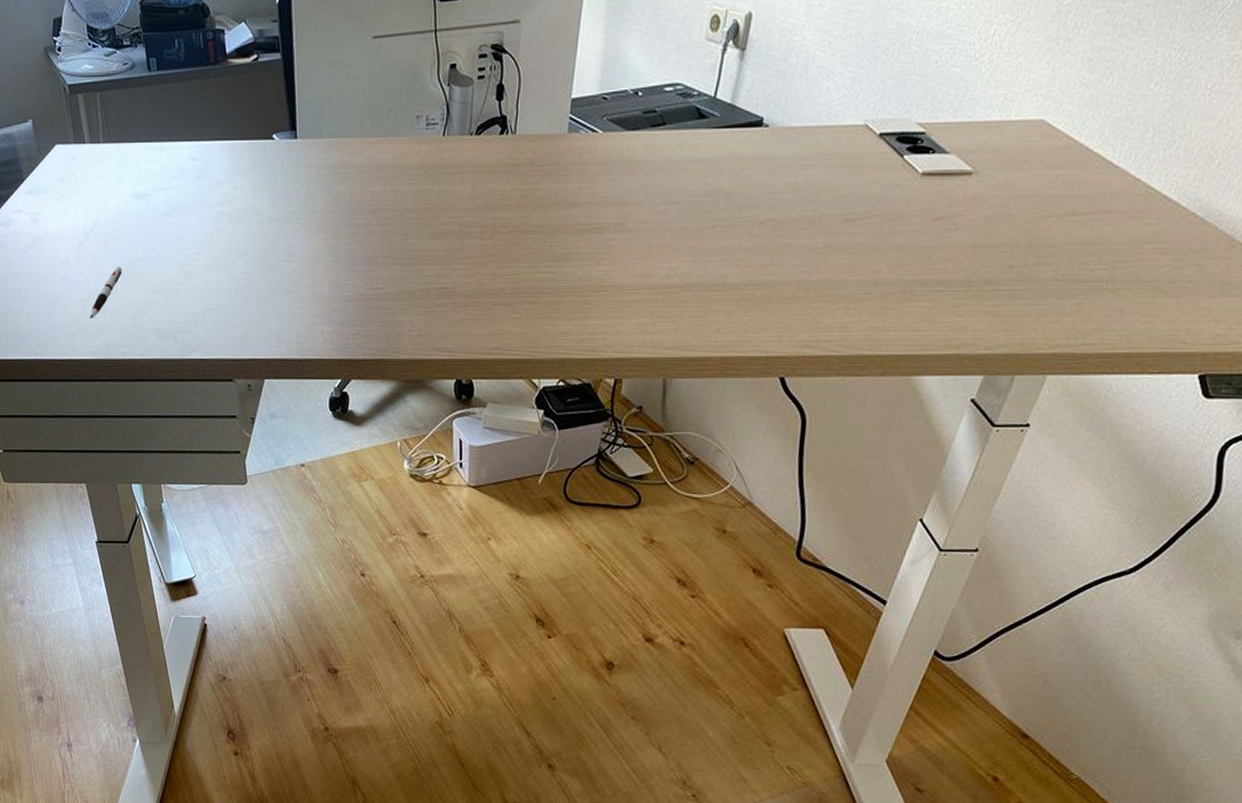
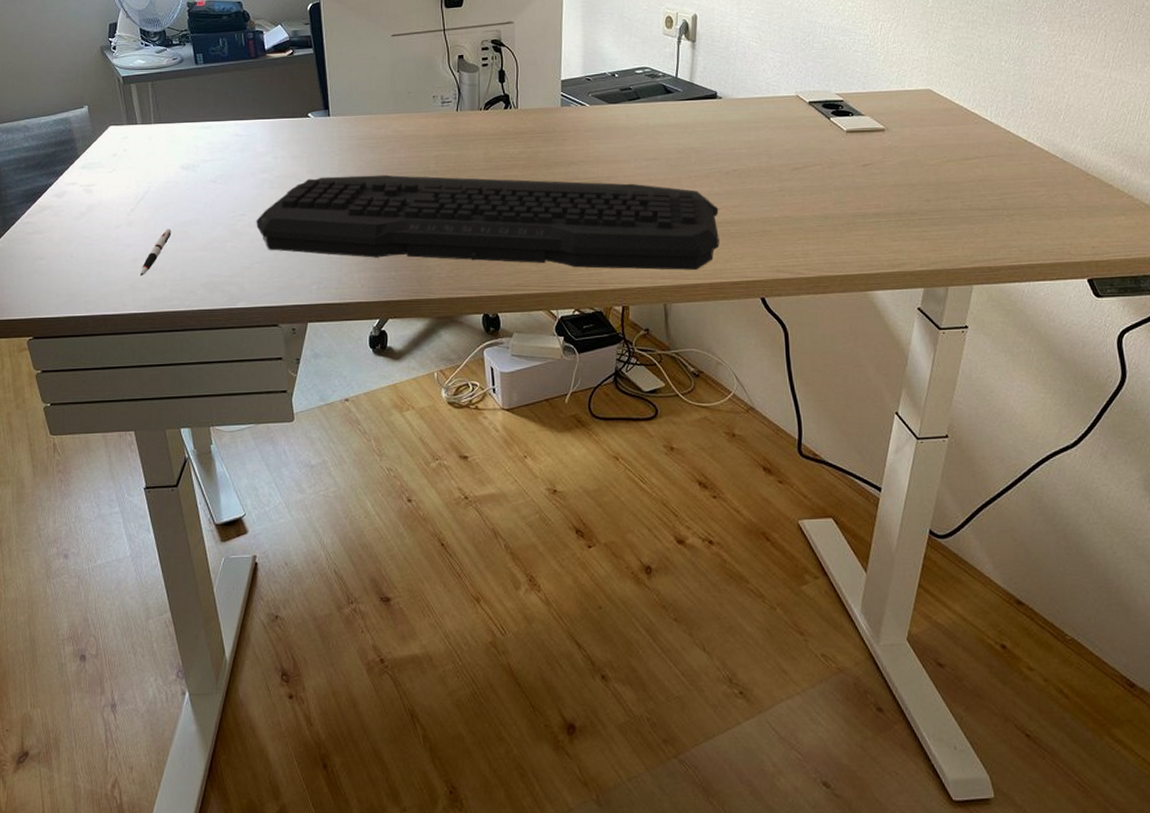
keyboard: none [212,212,745,340] -> present [256,174,719,270]

